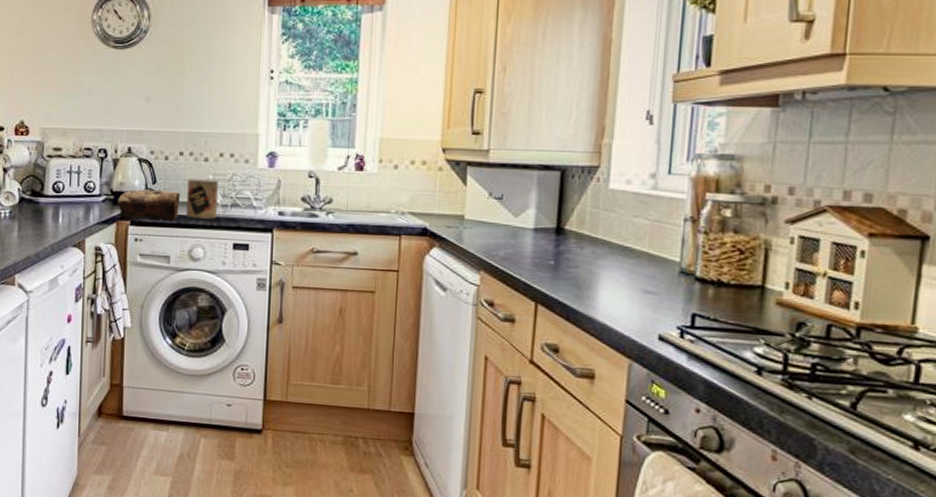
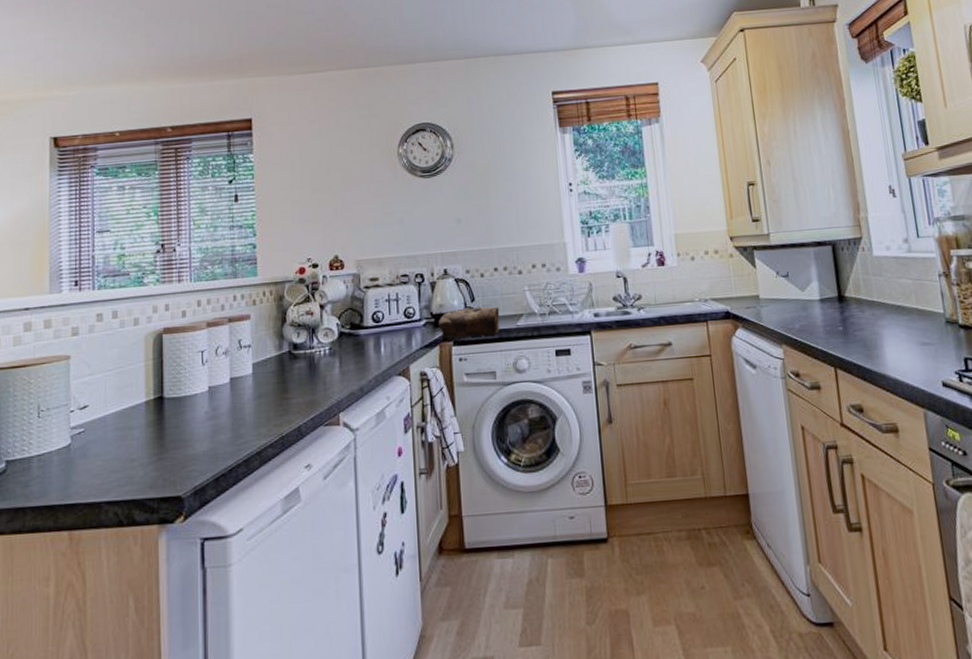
tin can: present [185,179,219,219] -> none [505,290,538,331]

